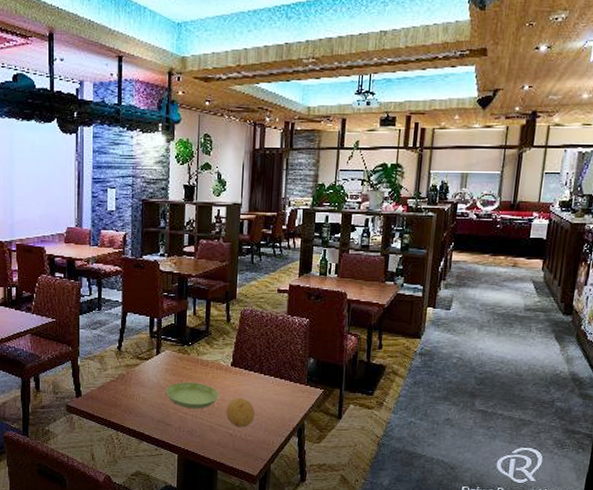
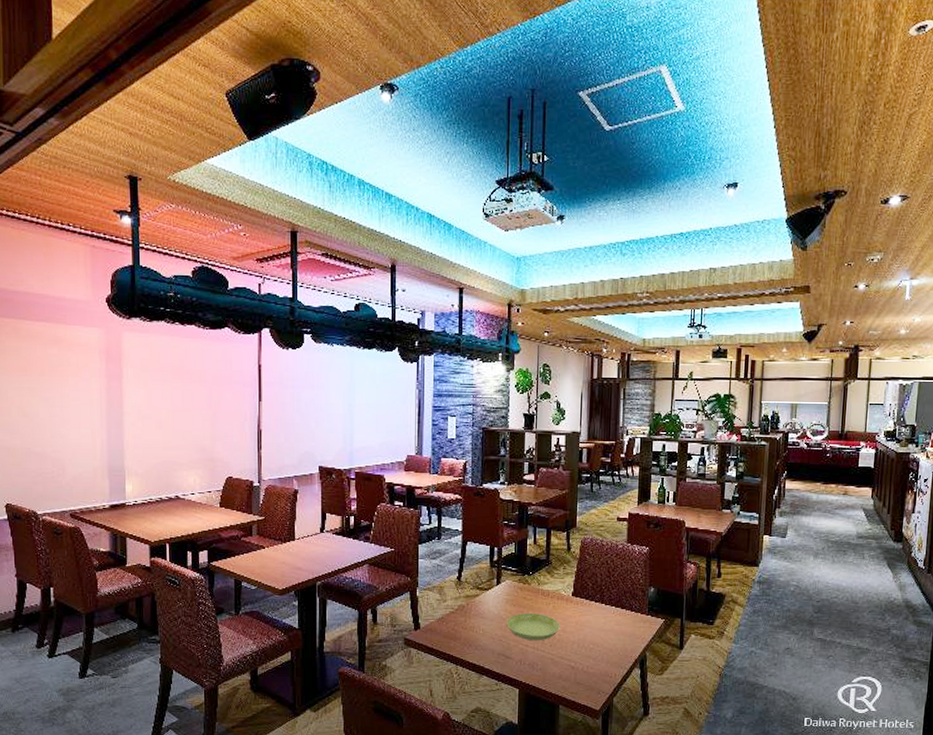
fruit: present [226,398,256,428] -> none [567,629,597,660]

